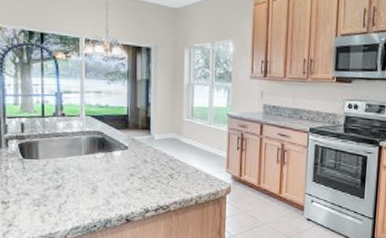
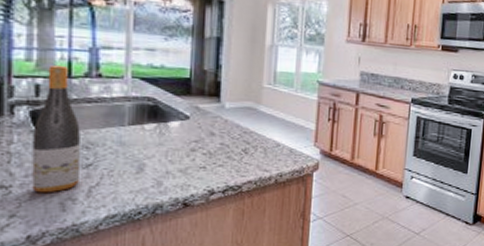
wine bottle: none [21,107,52,208] -> present [32,64,80,193]

